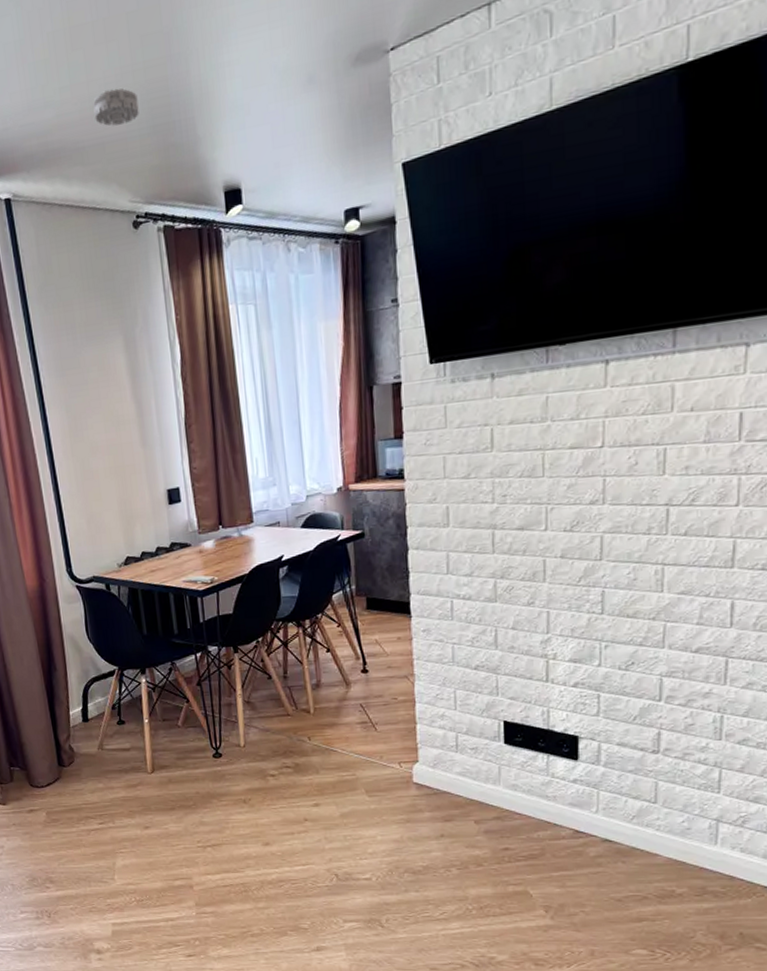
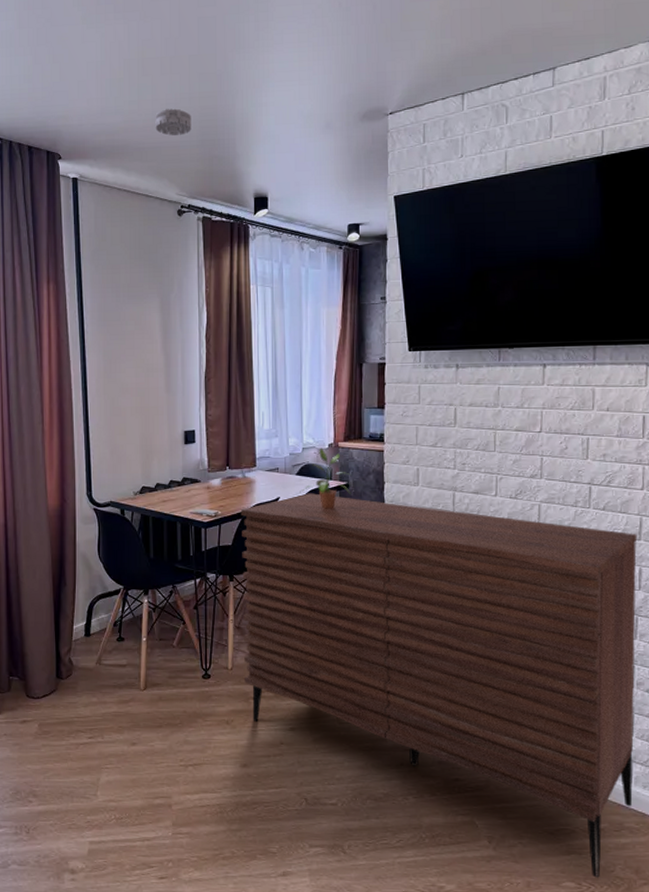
sideboard: none [239,547,730,945] -> present [240,493,638,878]
potted plant: none [306,493,368,564] -> present [300,447,352,509]

